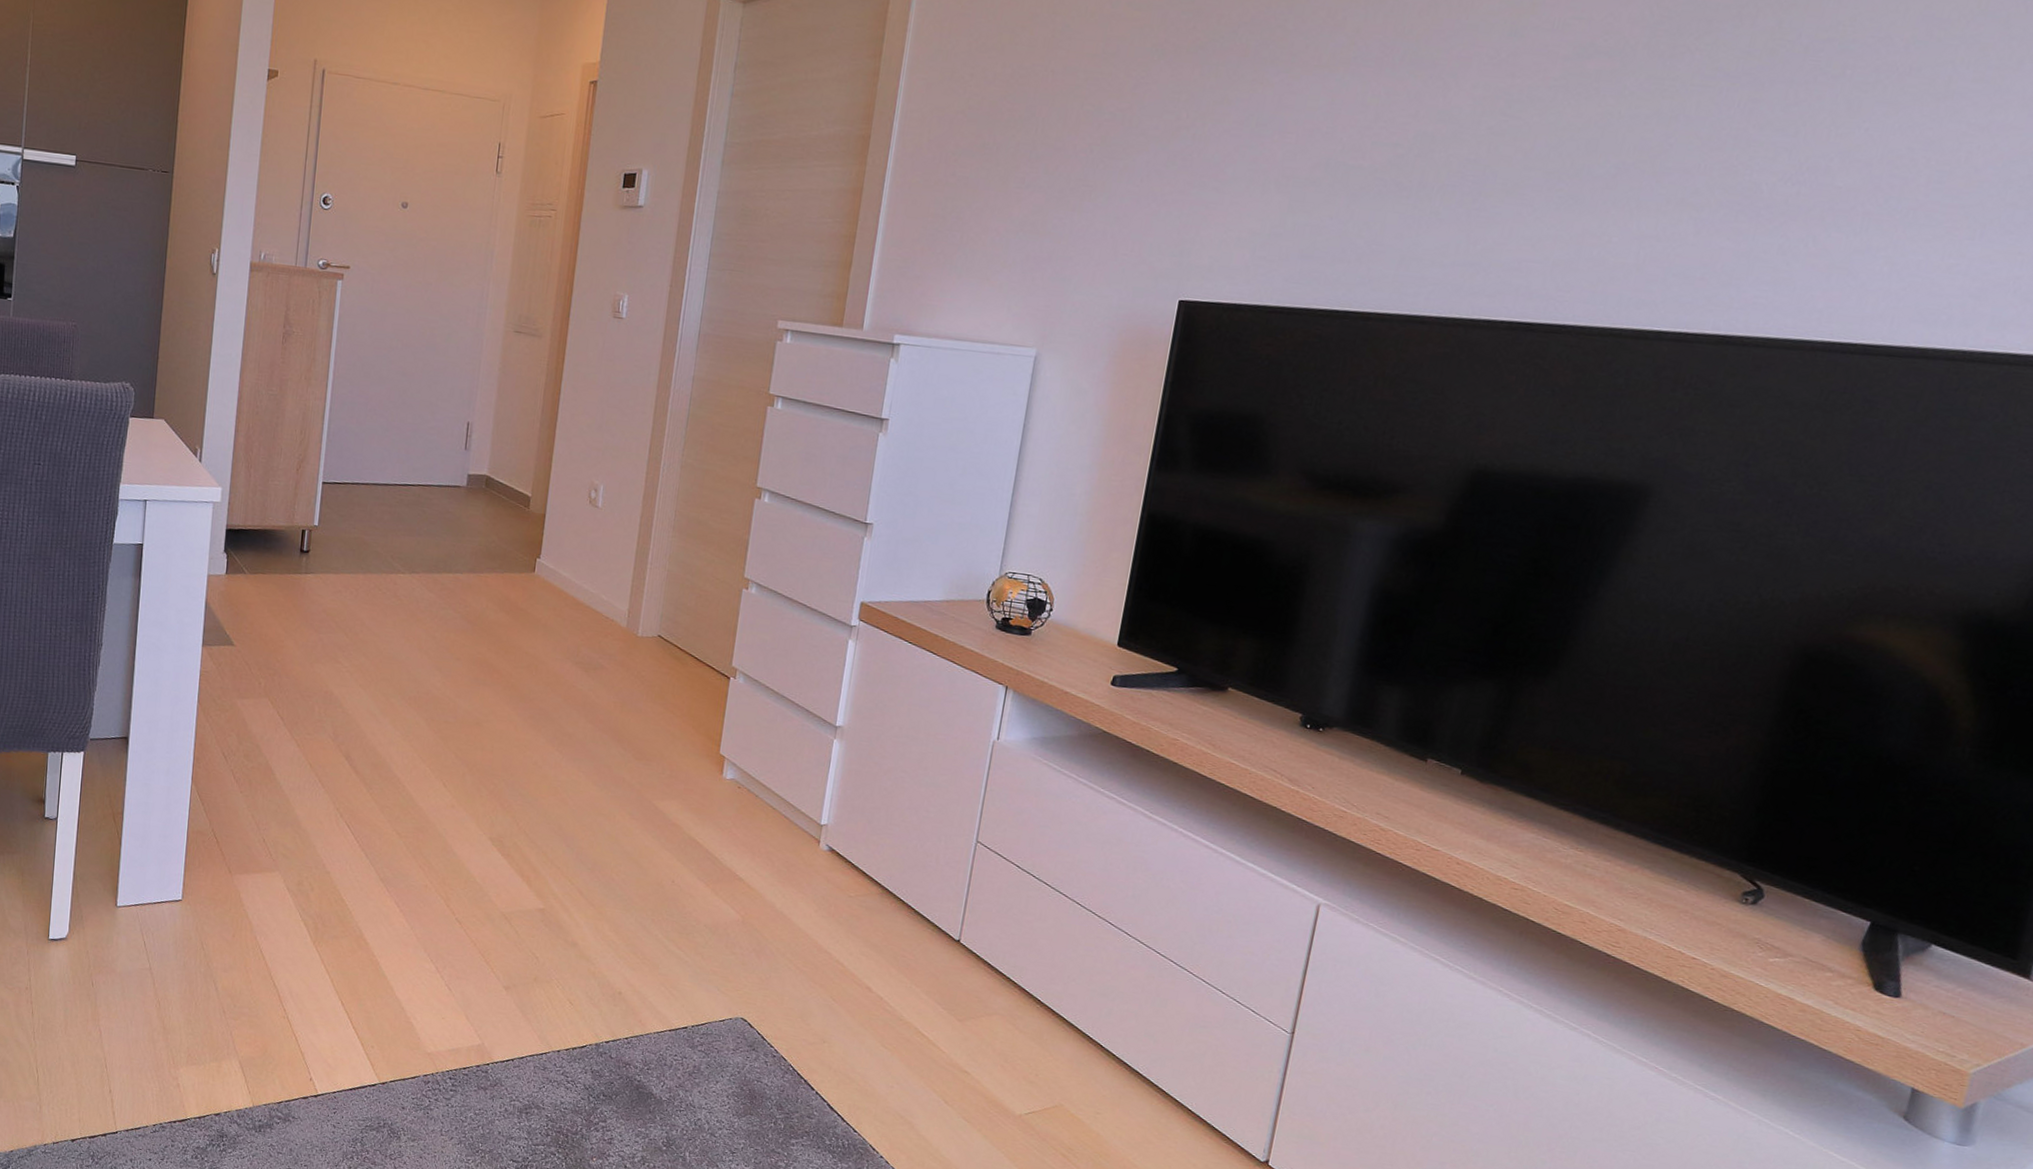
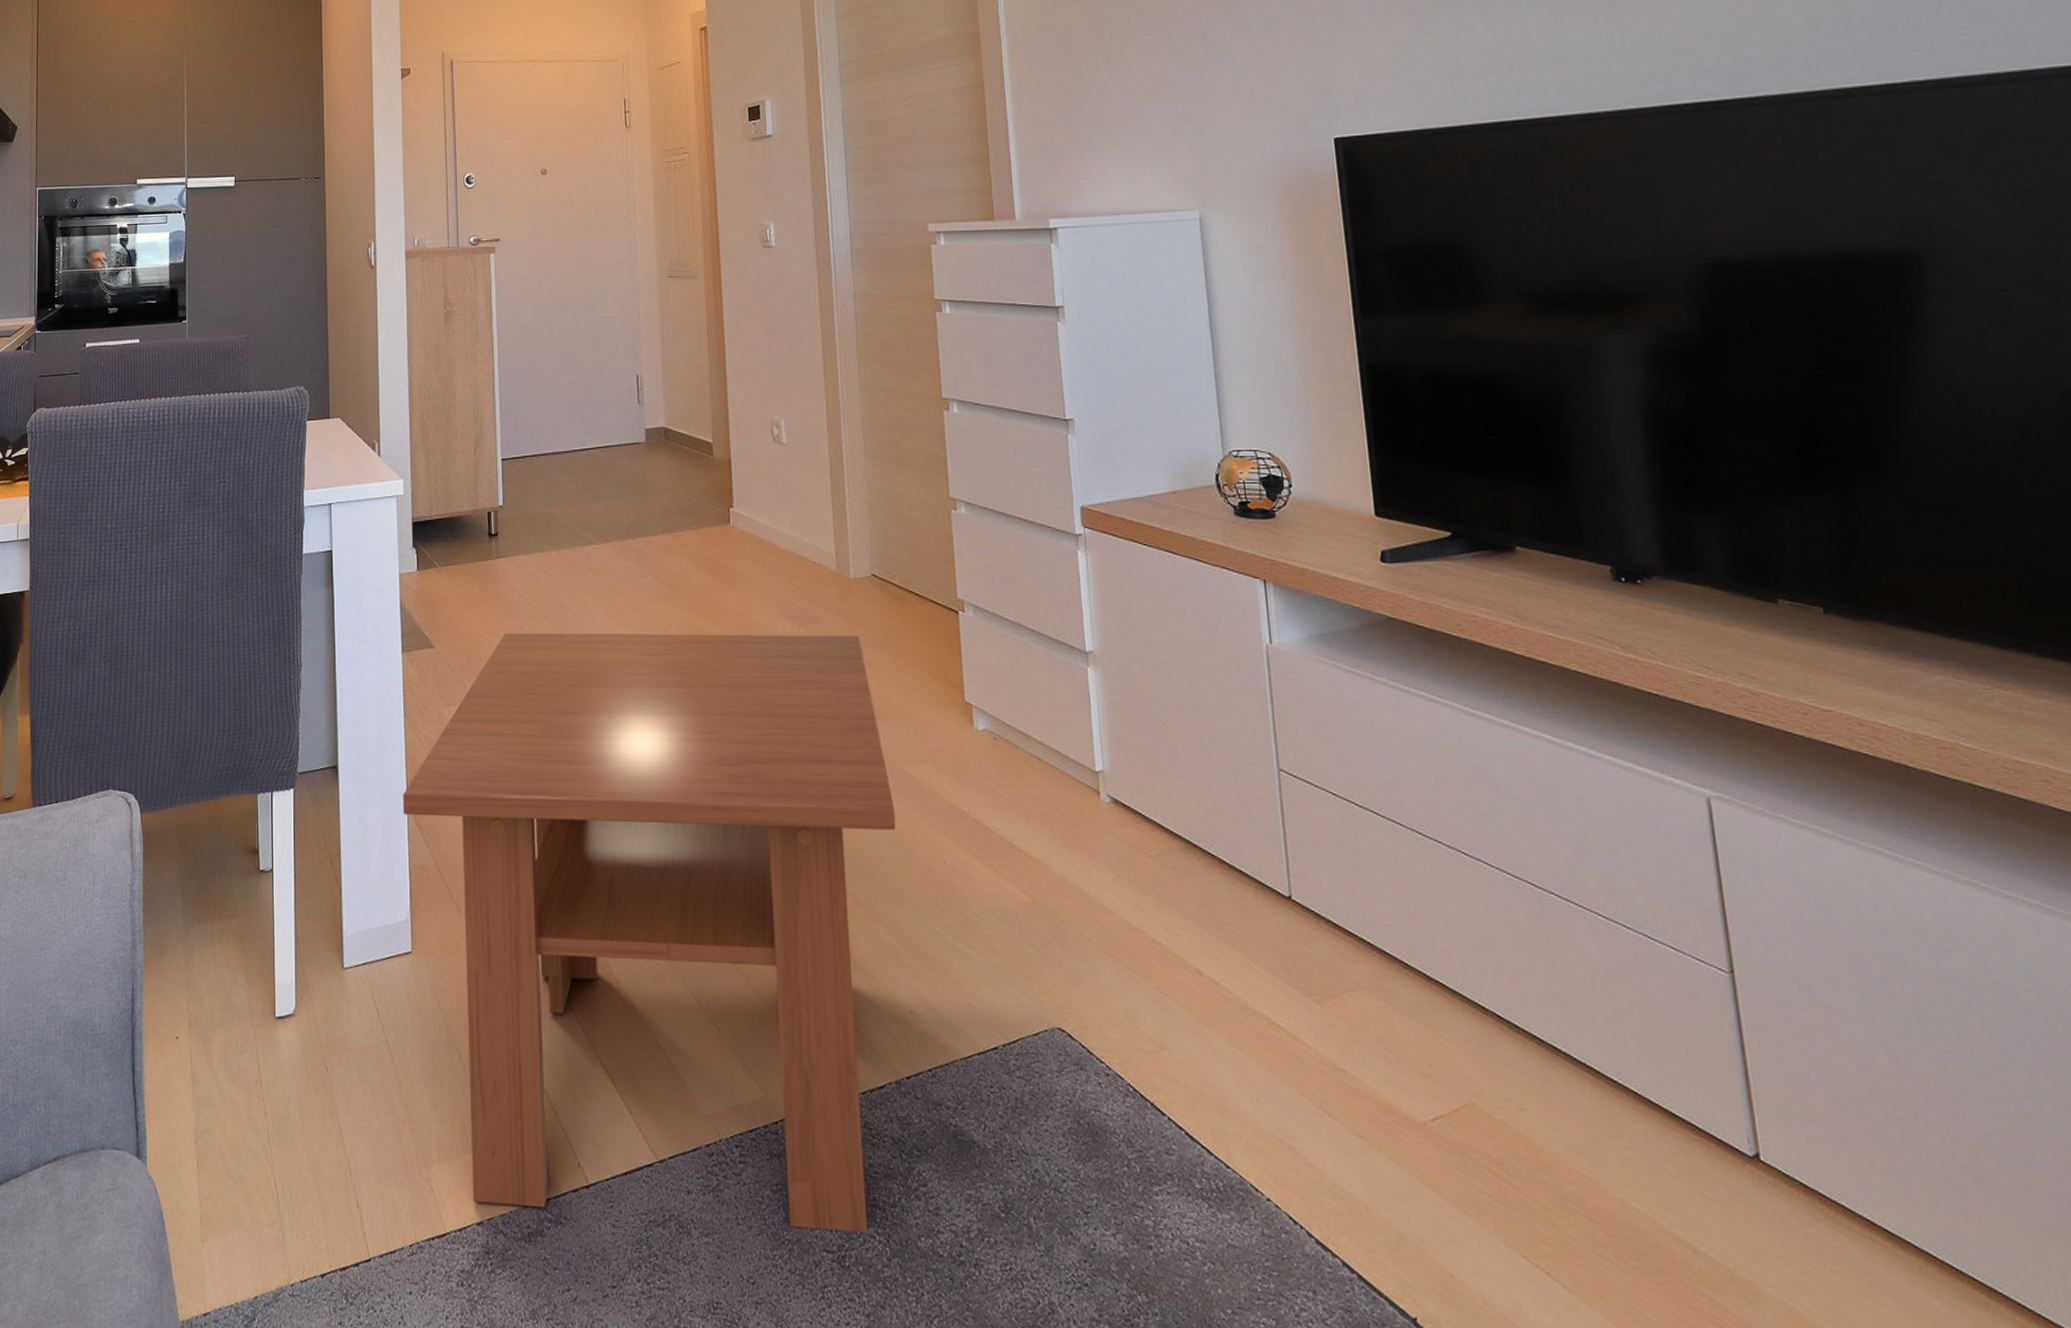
coffee table: none [187,641,639,1151] -> present [403,632,896,1233]

